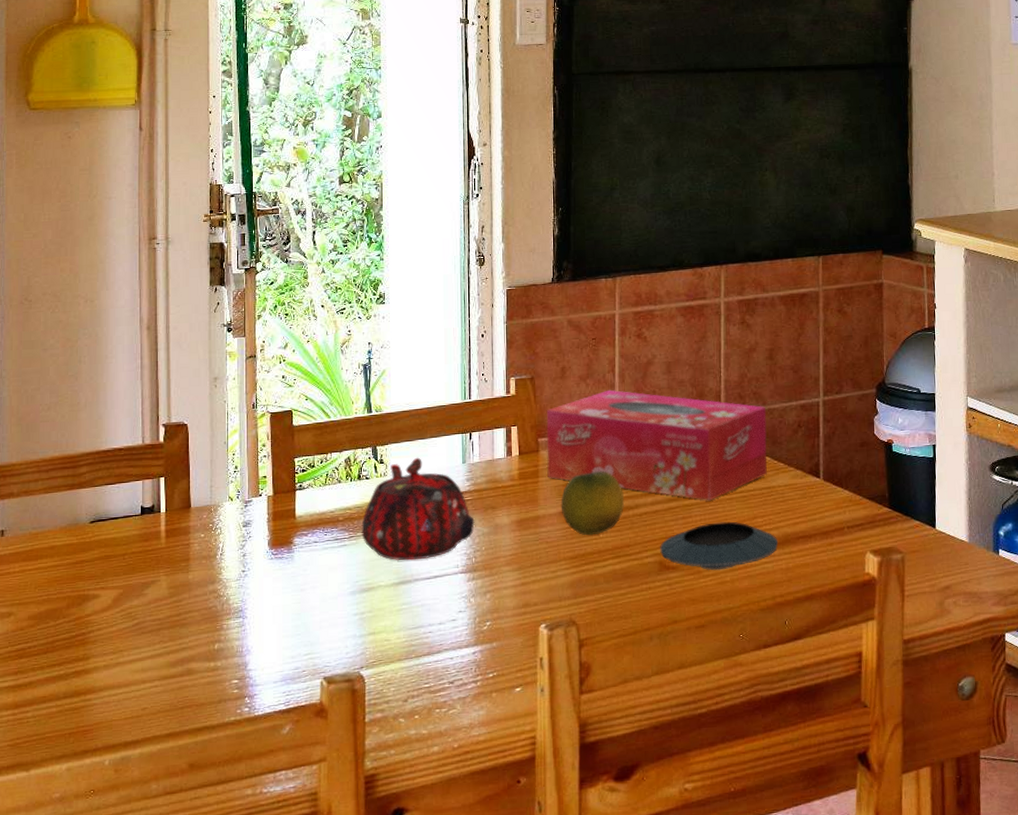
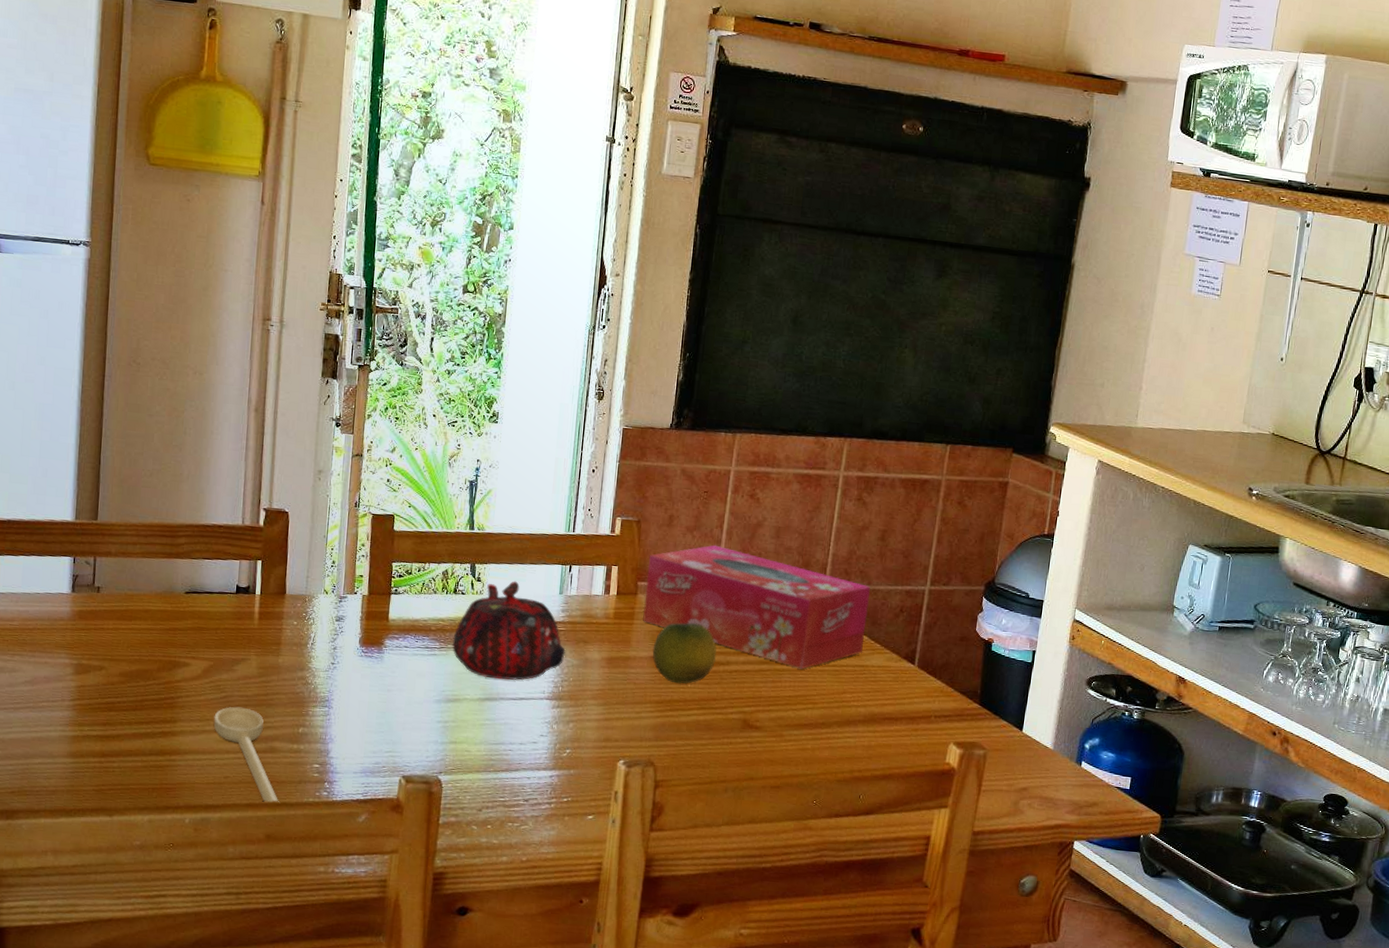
spoon: none [127,632,201,729] -> present [213,706,280,804]
saucer: present [660,521,778,571] -> none [745,690,863,737]

